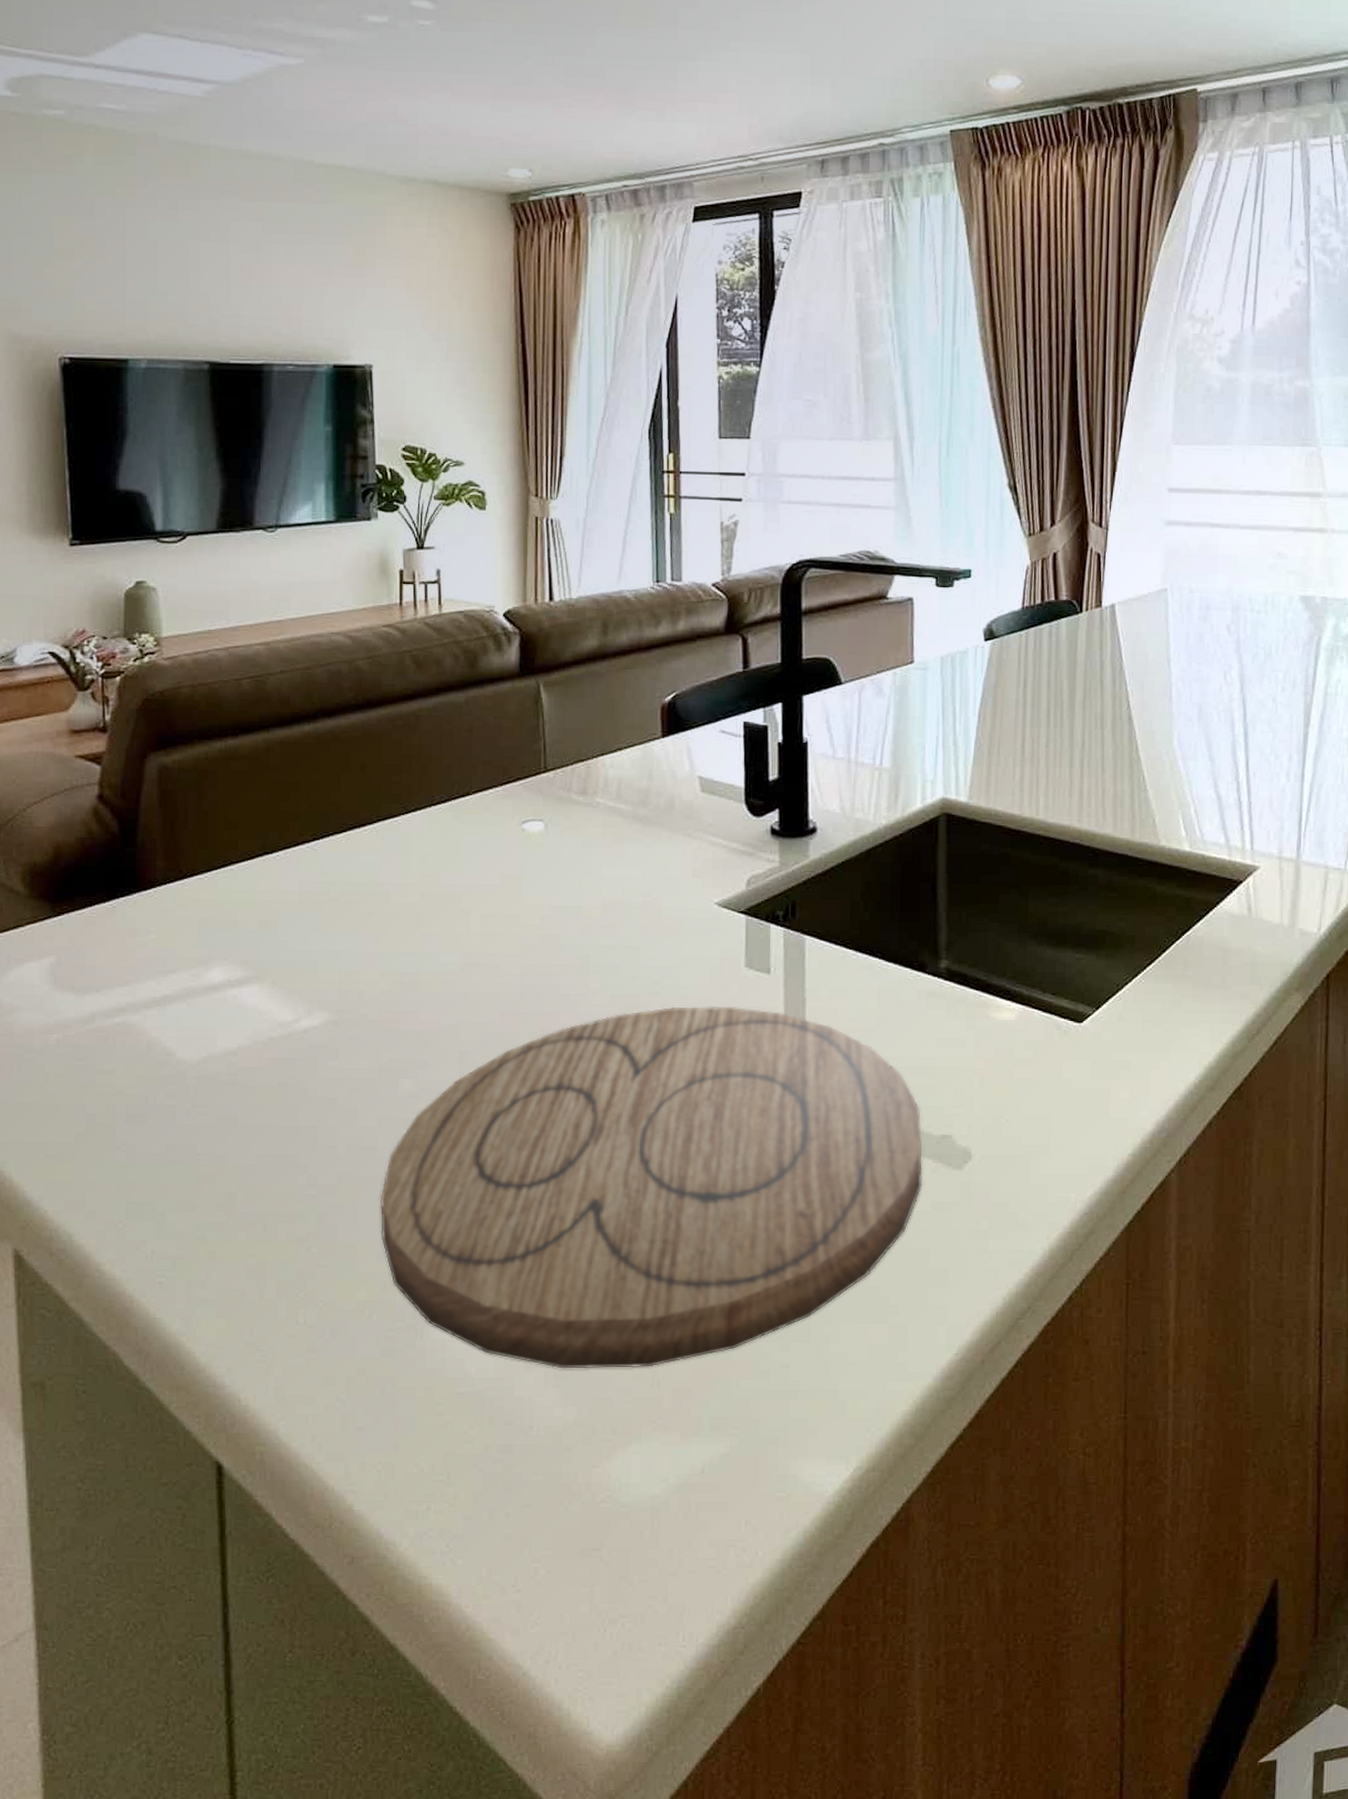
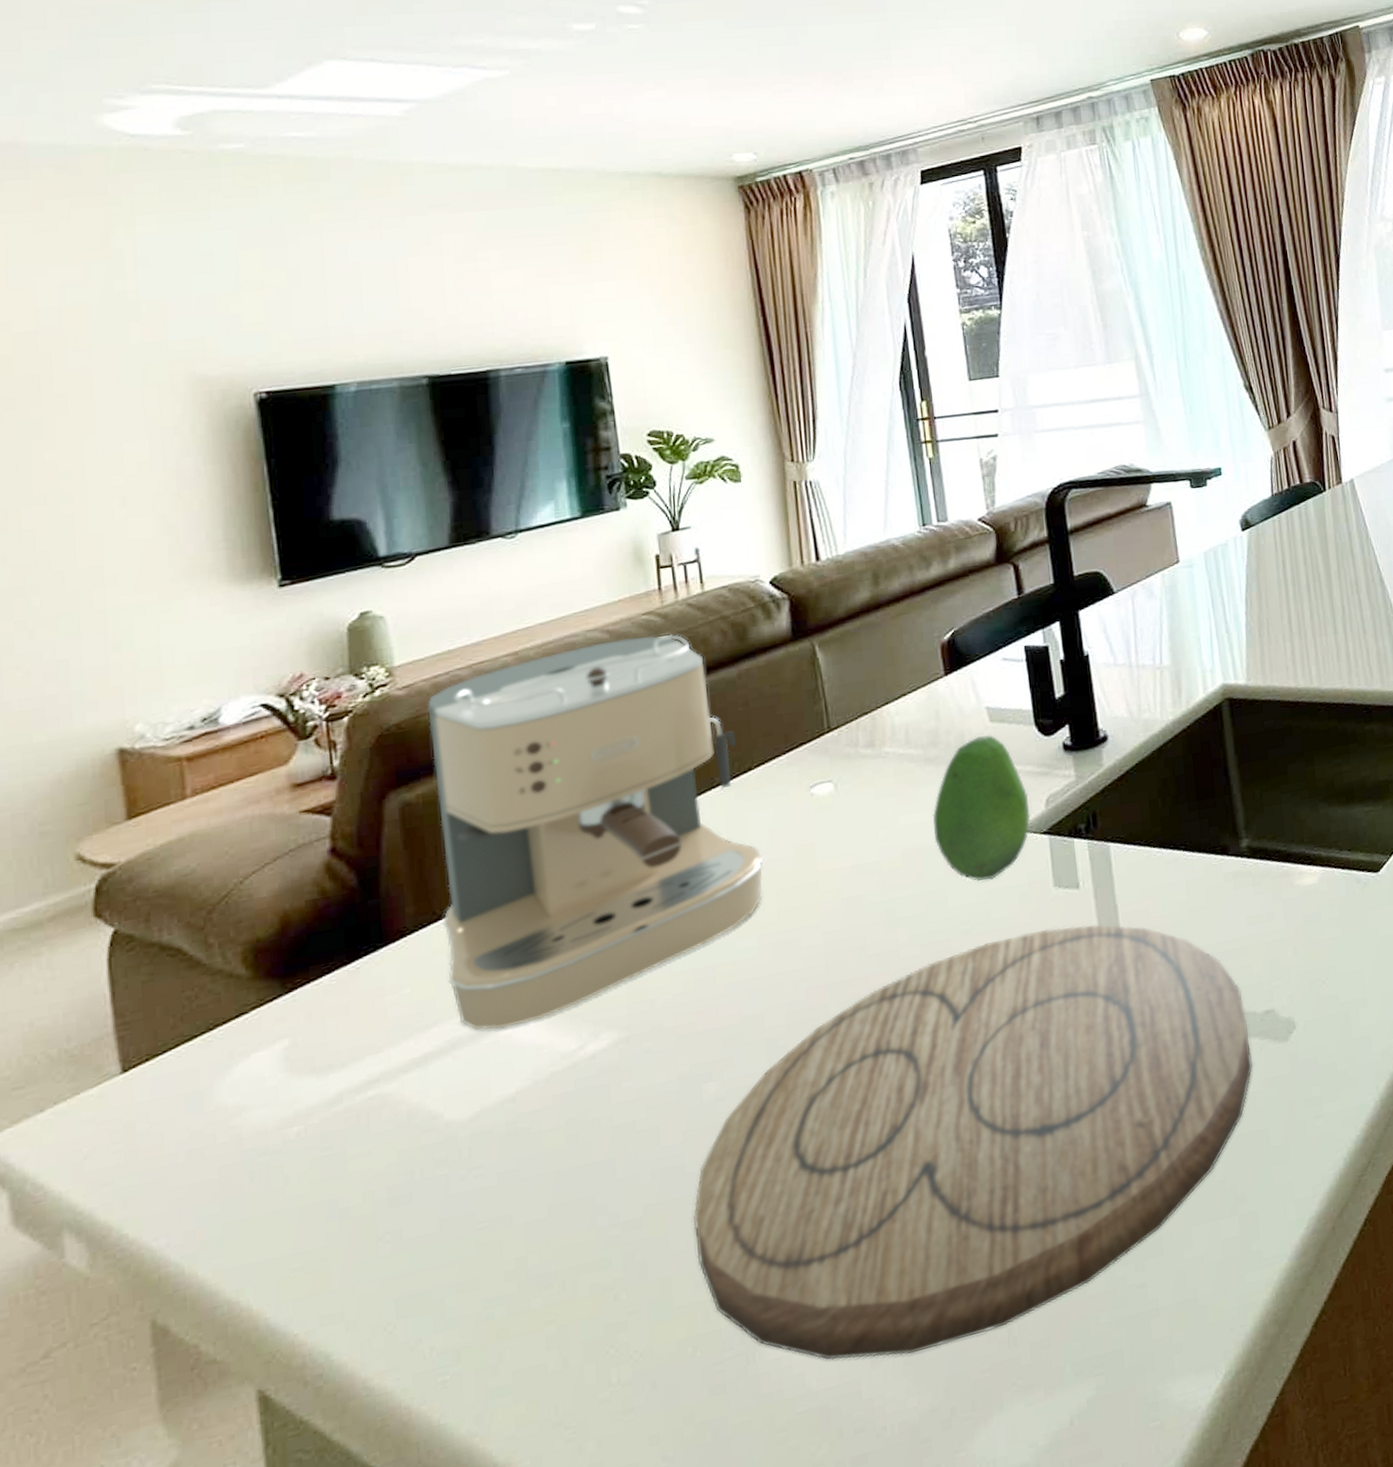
coffee maker: none [186,646,473,989] -> present [426,634,765,1031]
fruit: none [634,803,731,947] -> present [932,735,1031,882]

